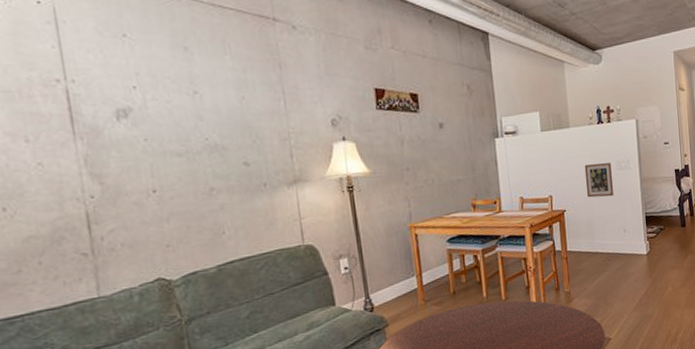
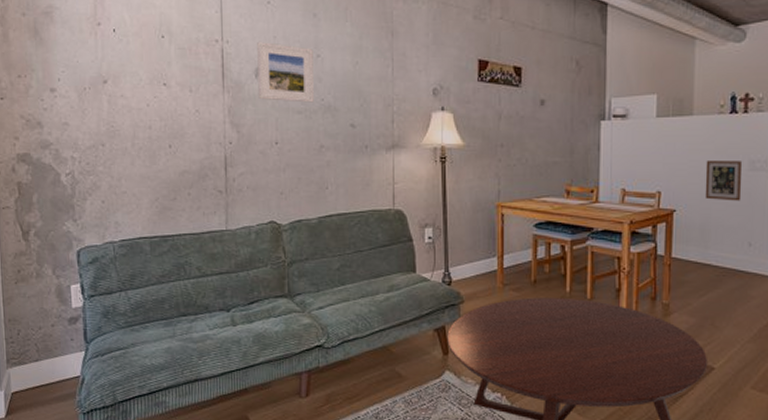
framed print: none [114,78,196,145] -> present [257,41,314,103]

